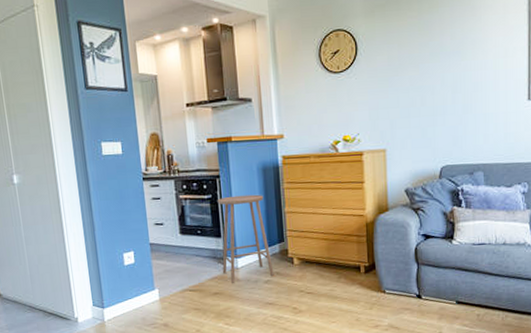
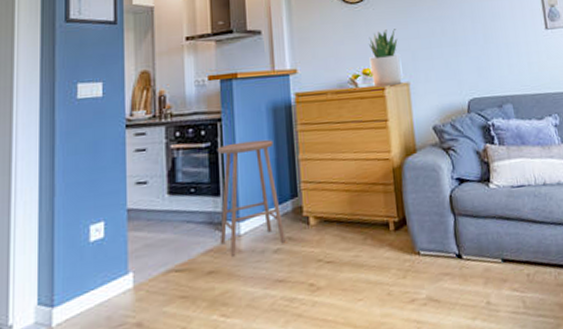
planter: none [350,98,379,153] -> present [369,29,402,88]

